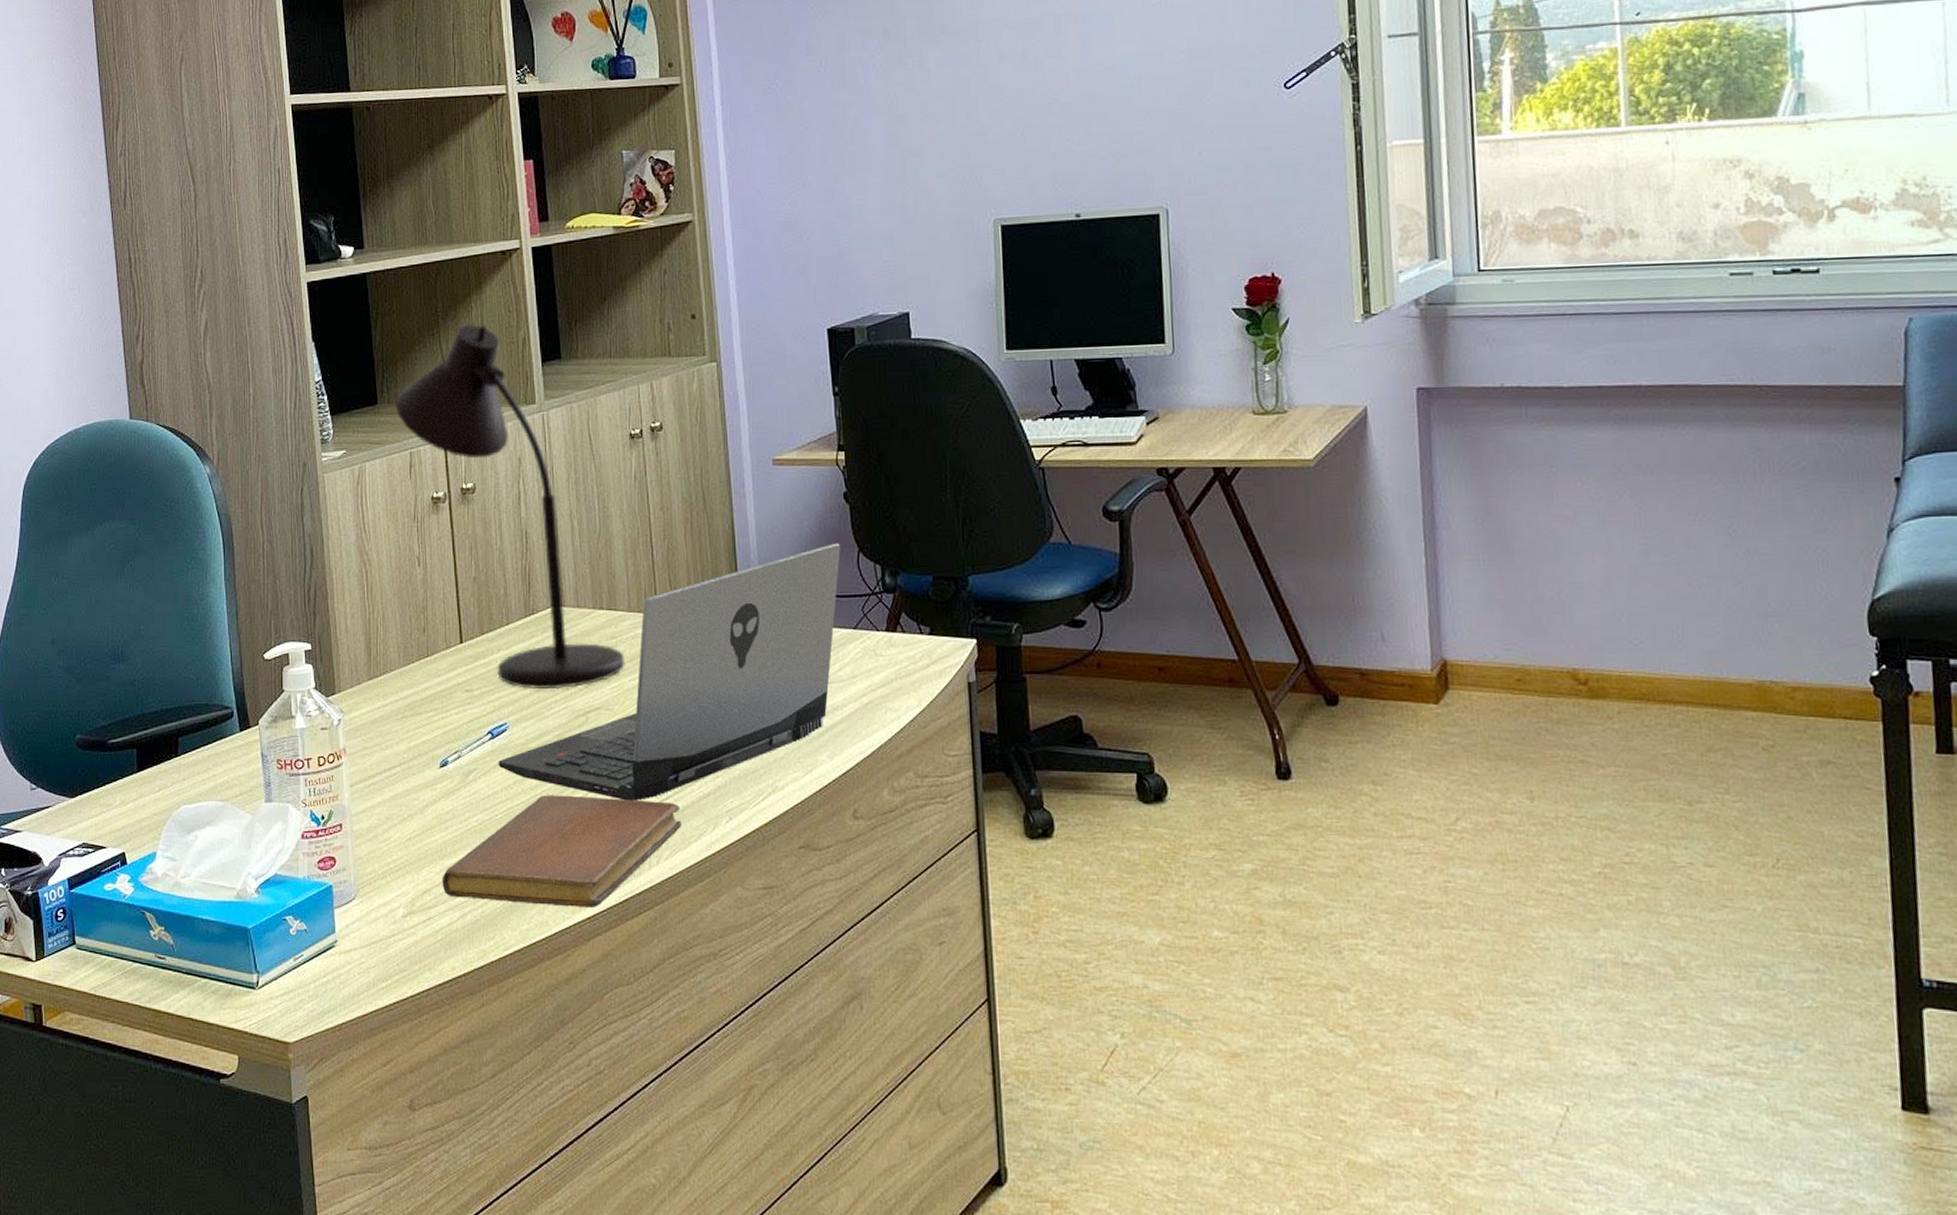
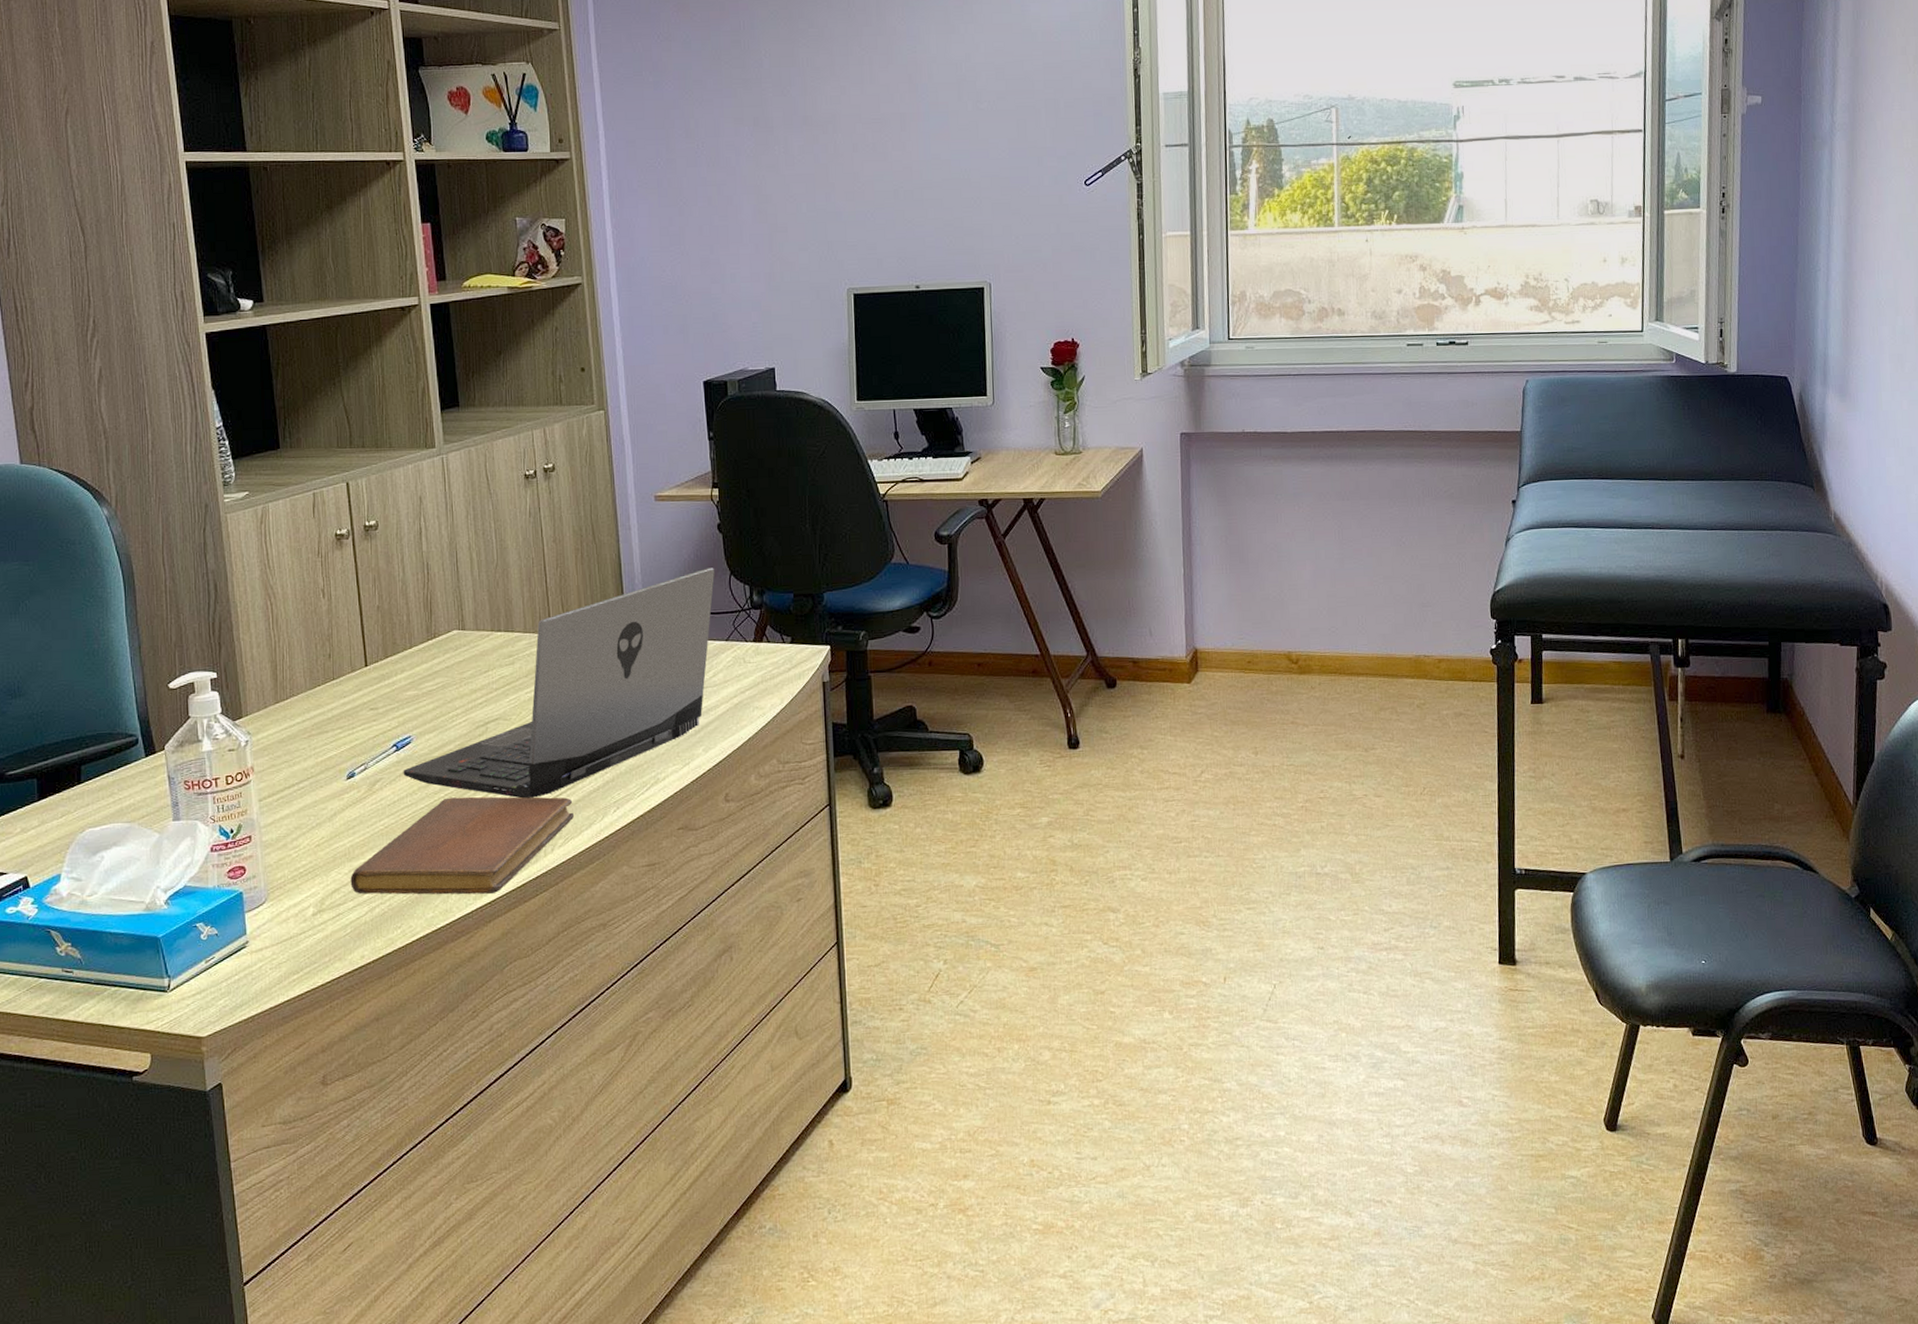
desk lamp: present [394,324,625,690] -> none [297,374,521,705]

